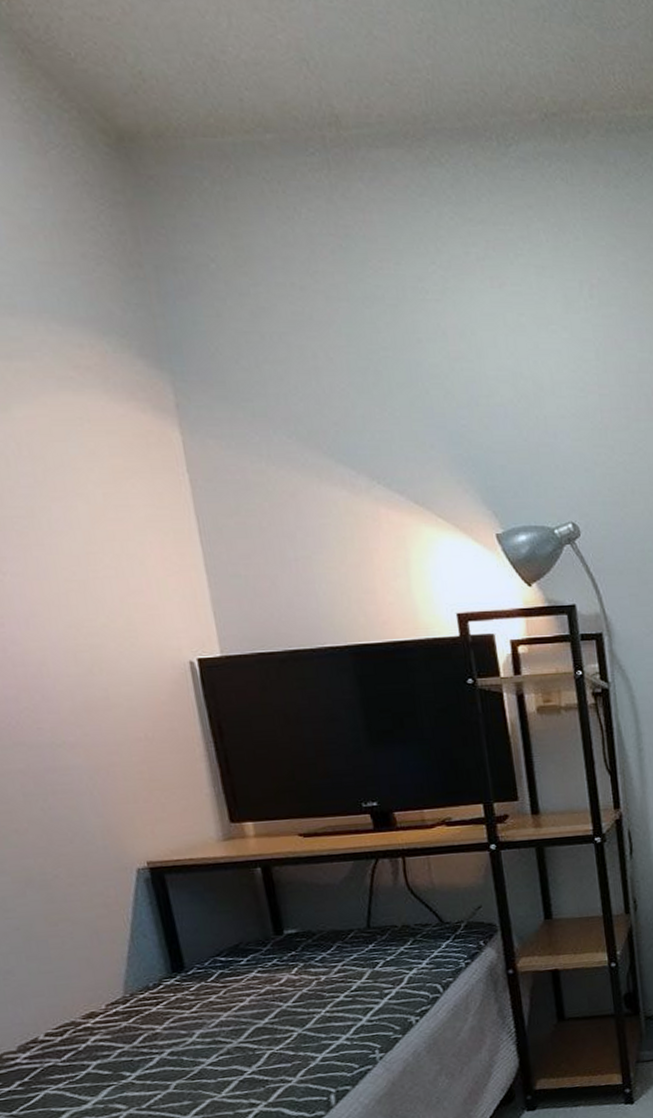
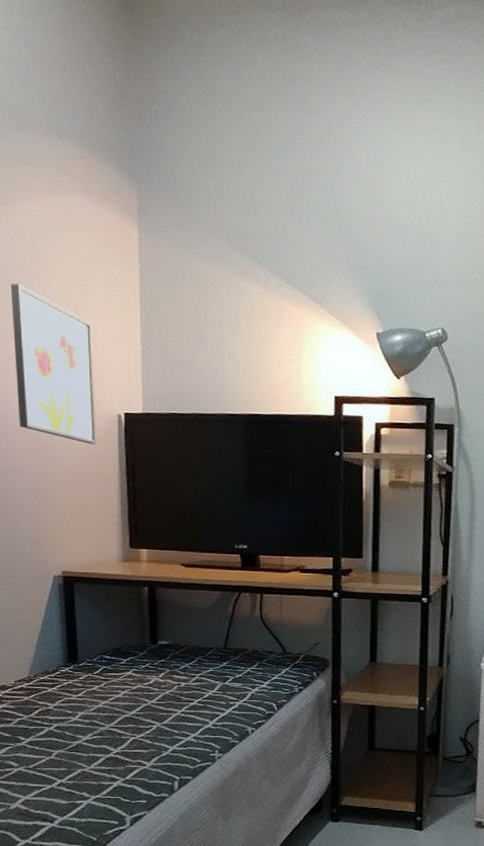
wall art: none [20,509,167,702] -> present [10,283,97,444]

